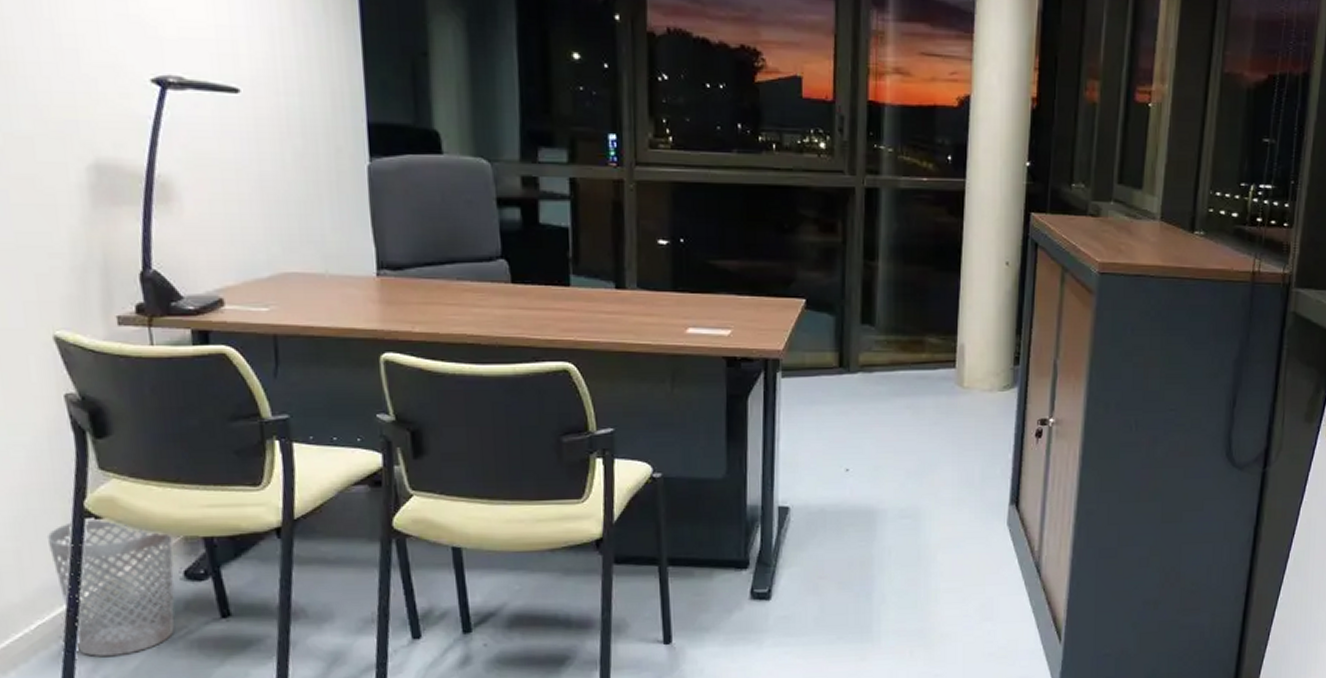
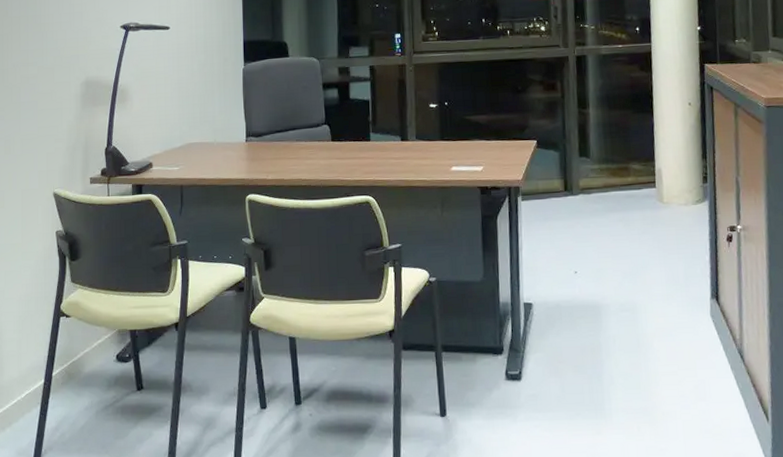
wastebasket: present [46,518,175,656] -> none [37,317,111,418]

